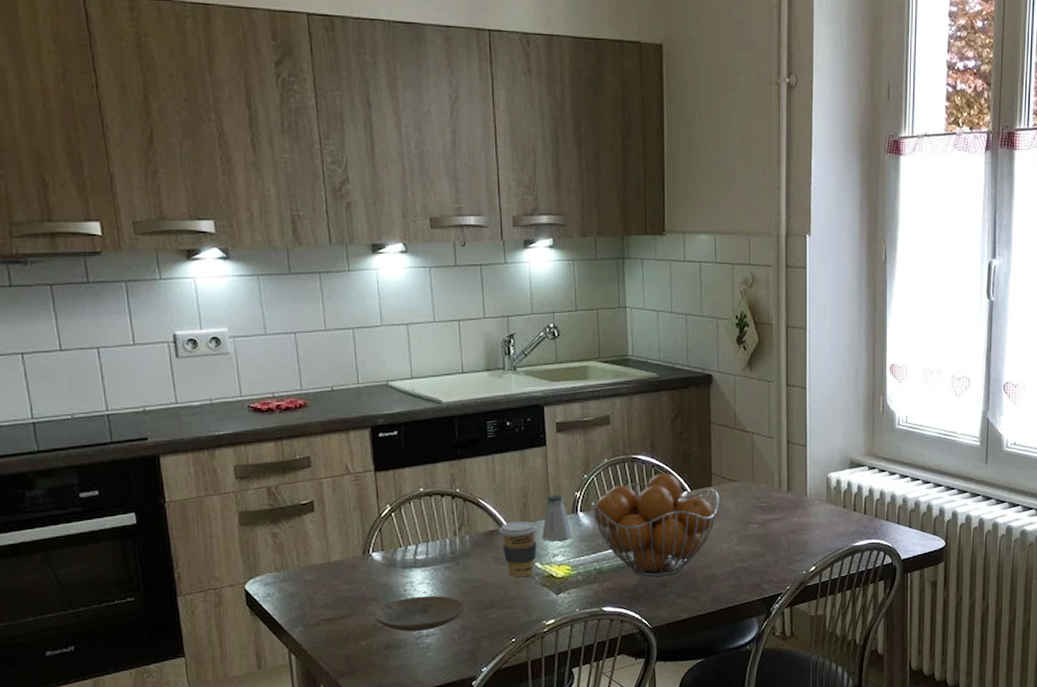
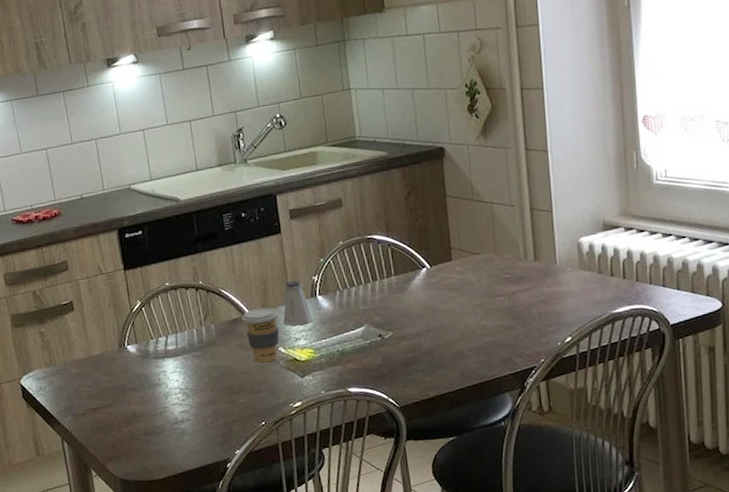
plate: present [372,595,465,632] -> none [132,383,215,418]
fruit basket: present [590,473,719,577] -> none [328,251,461,356]

